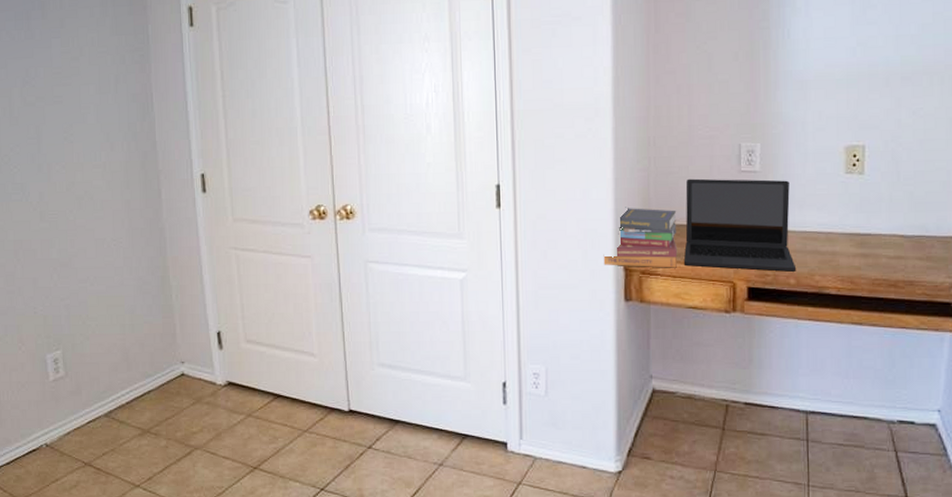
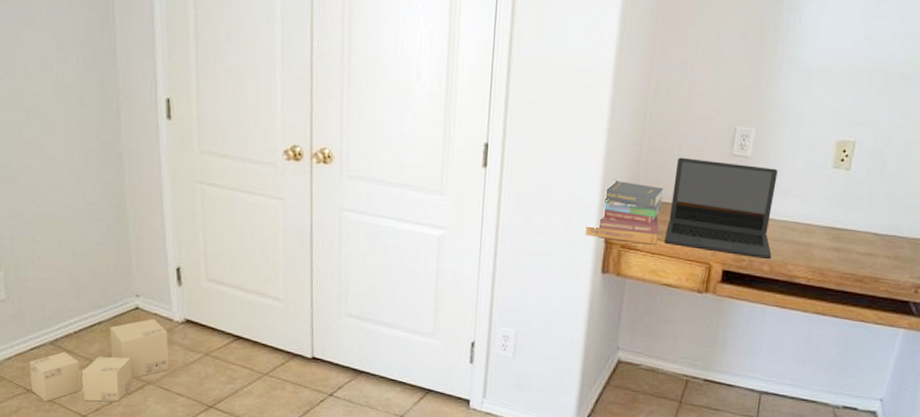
cardboard box: none [87,383,215,474] -> present [30,318,169,402]

